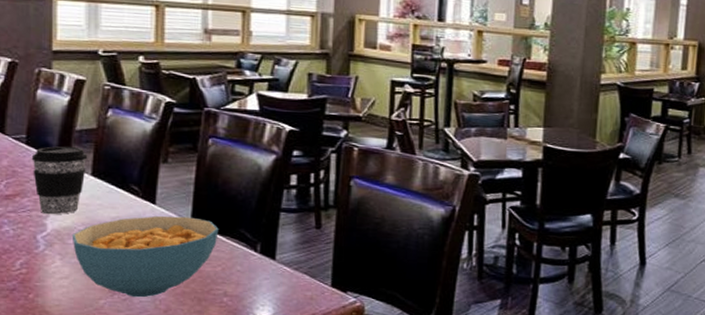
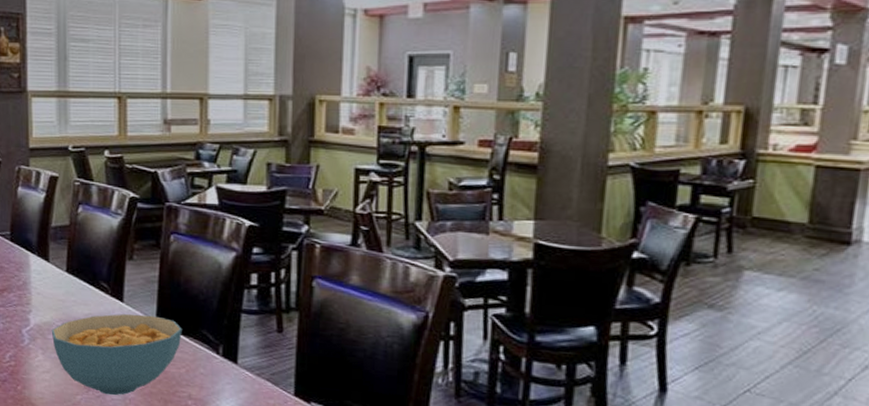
coffee cup: present [31,146,88,215] -> none [15,243,63,310]

